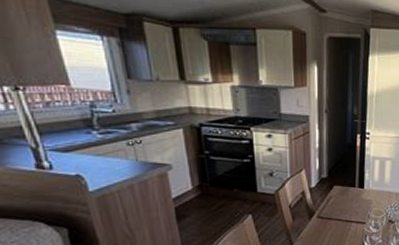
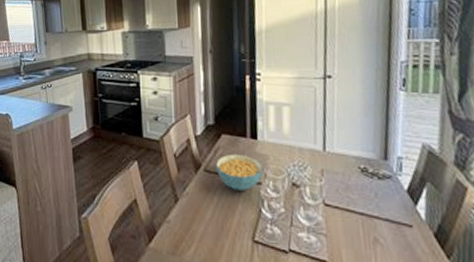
cereal bowl: none [328,201,366,231] -> present [216,153,262,190]

